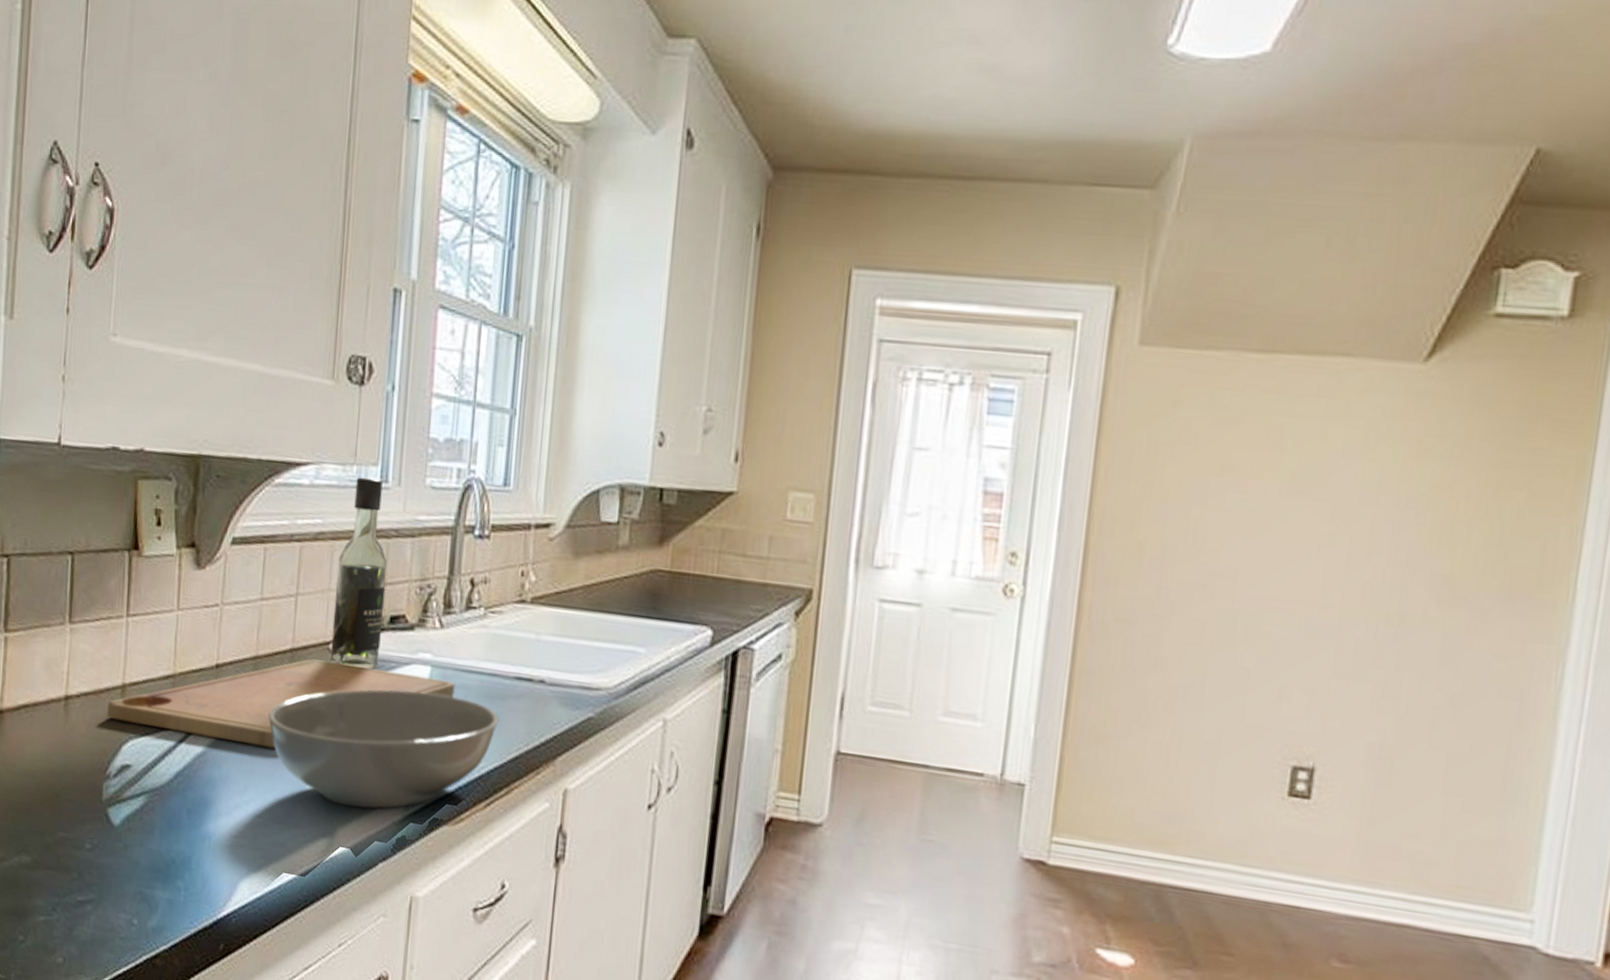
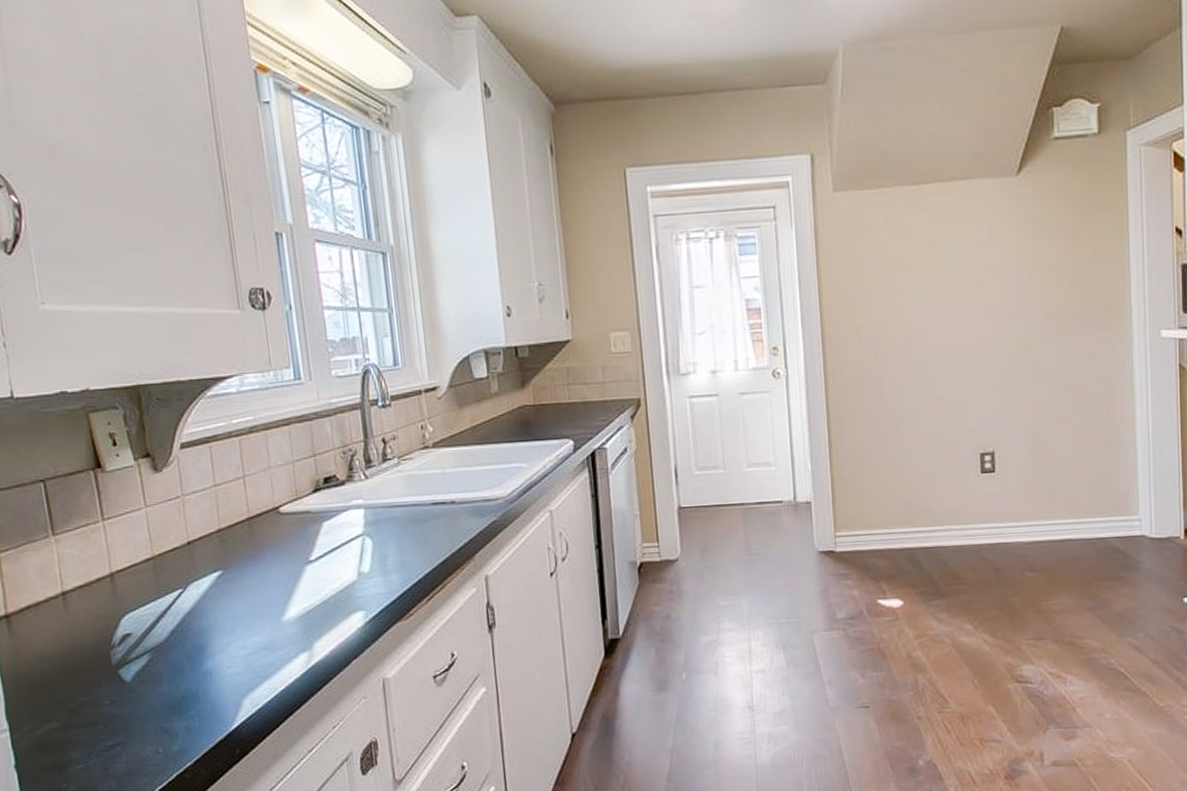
cutting board: present [107,659,456,749] -> none [101,516,387,602]
bowl: present [268,689,499,809] -> none [239,527,426,625]
bottle: present [330,477,388,669] -> none [272,378,322,522]

